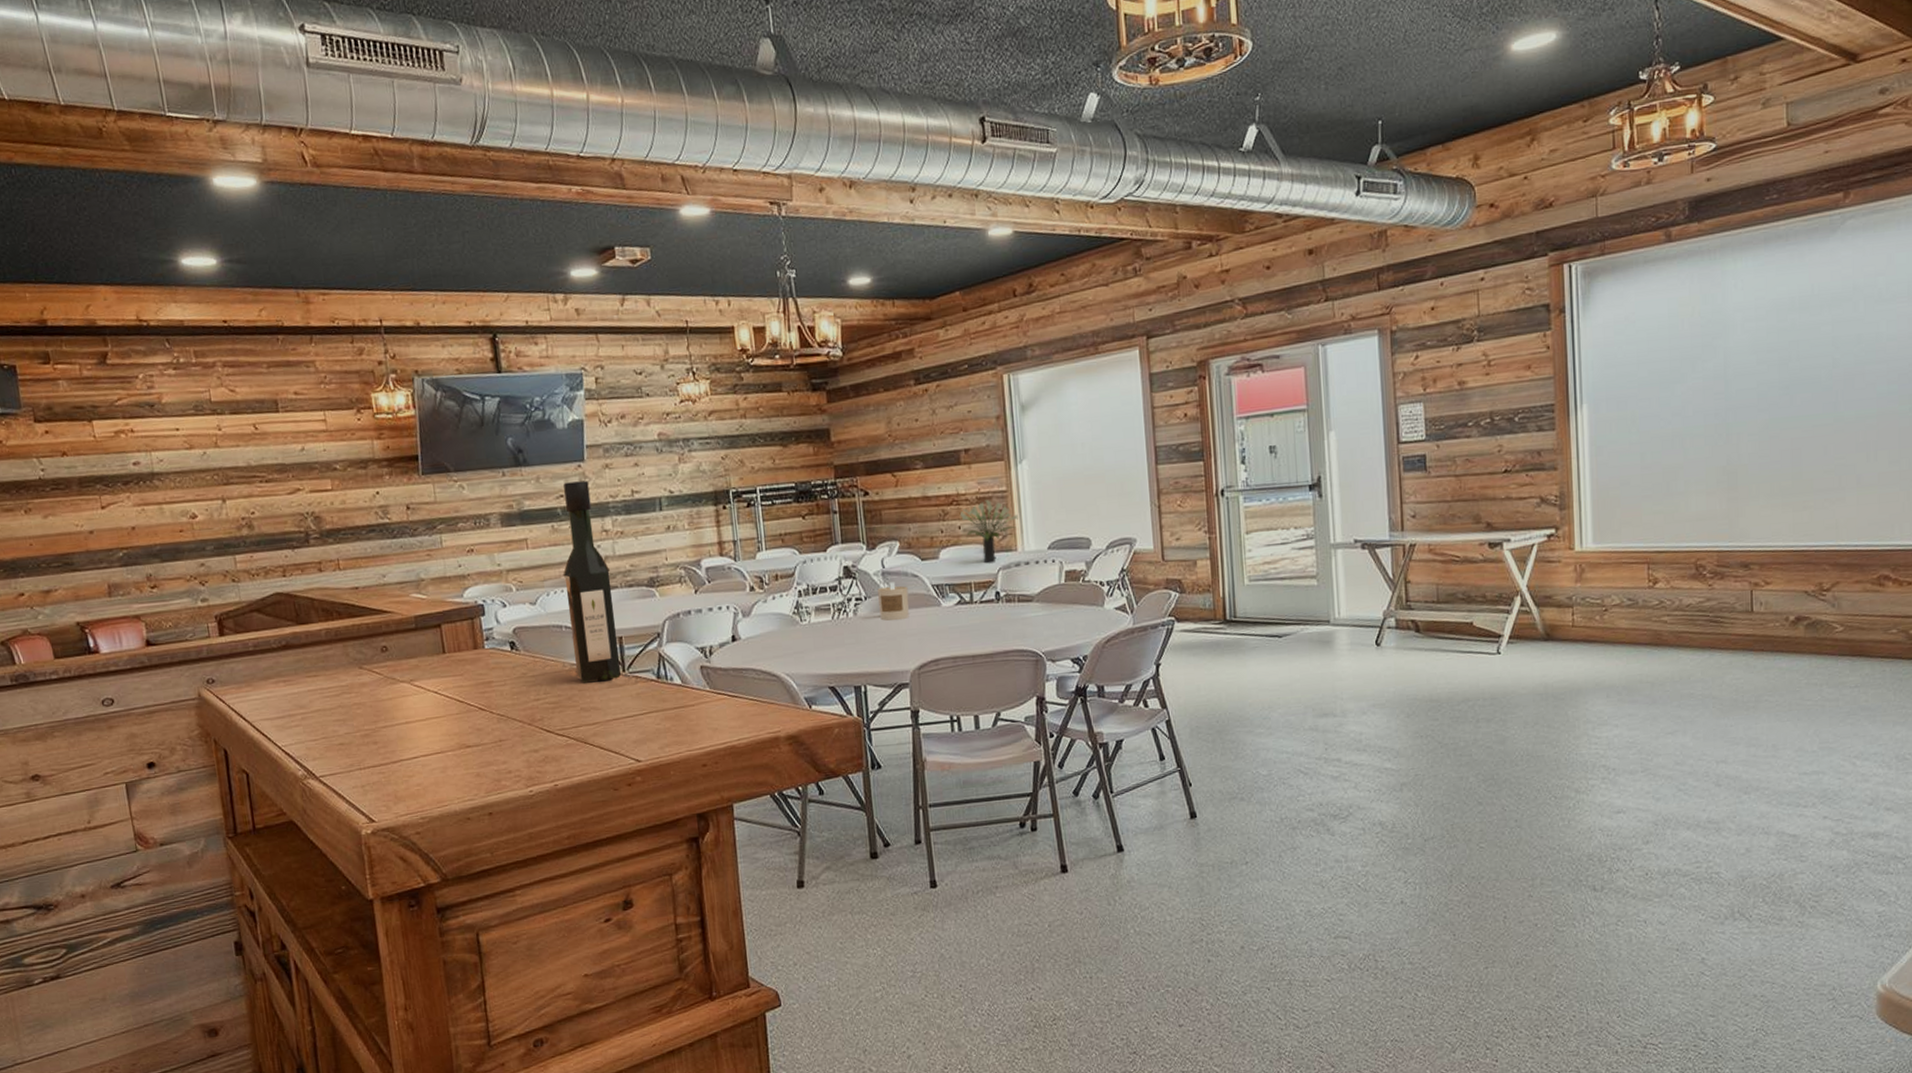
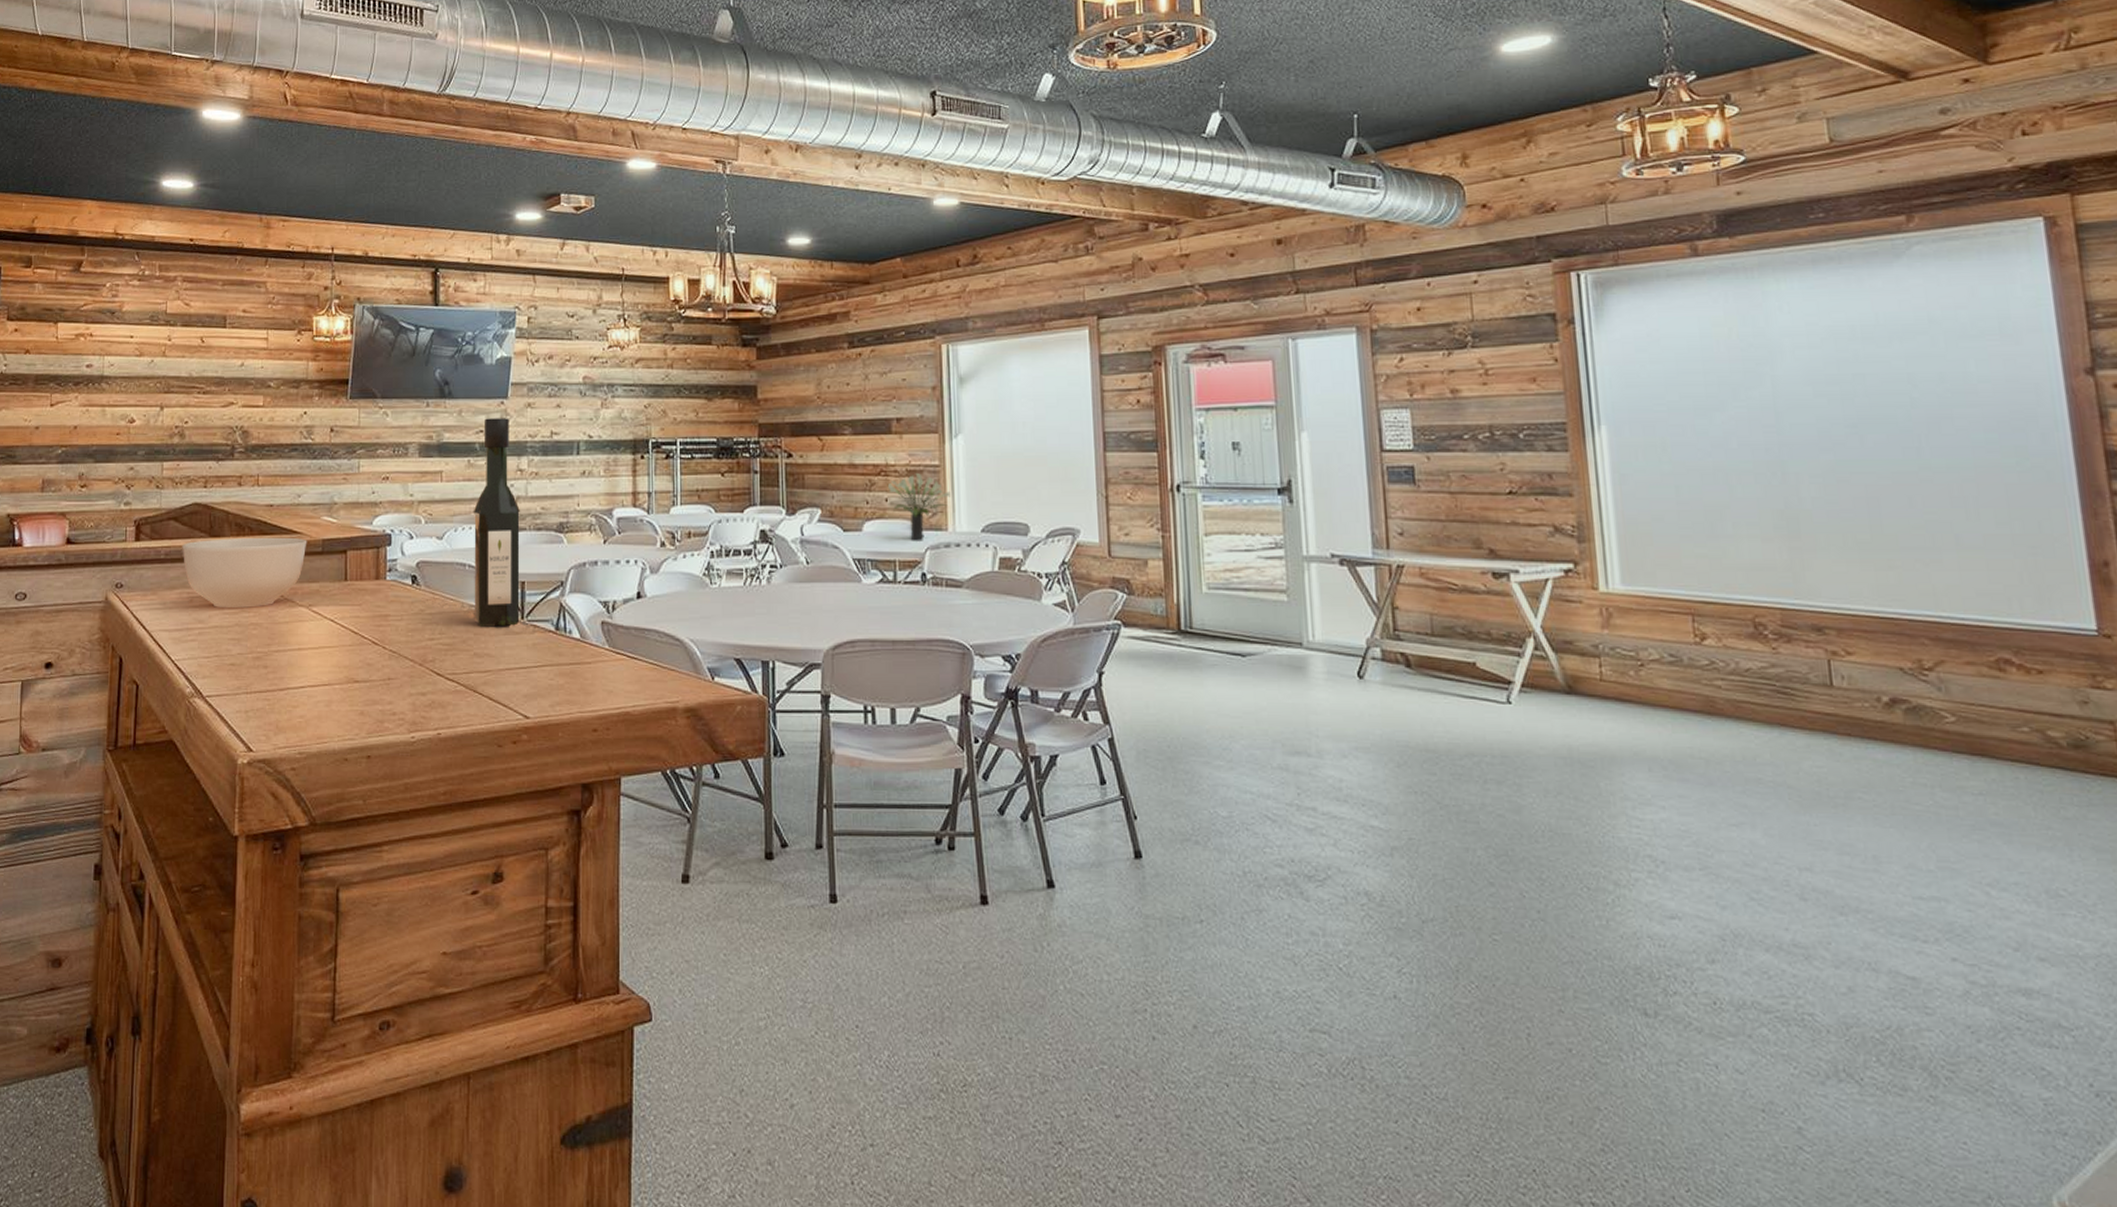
bowl: none [270,617,400,693] -> present [182,537,307,609]
candle: present [878,582,909,622] -> none [795,551,827,594]

